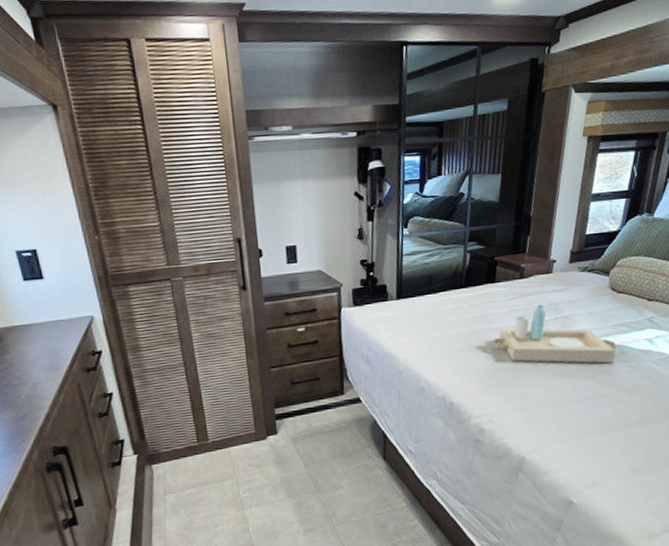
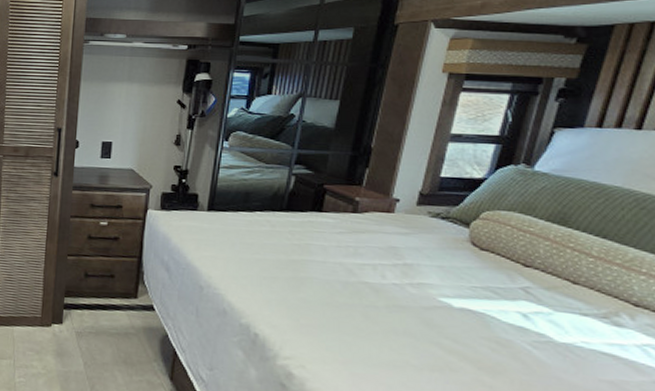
serving tray: present [493,304,616,364] -> none [313,244,476,332]

